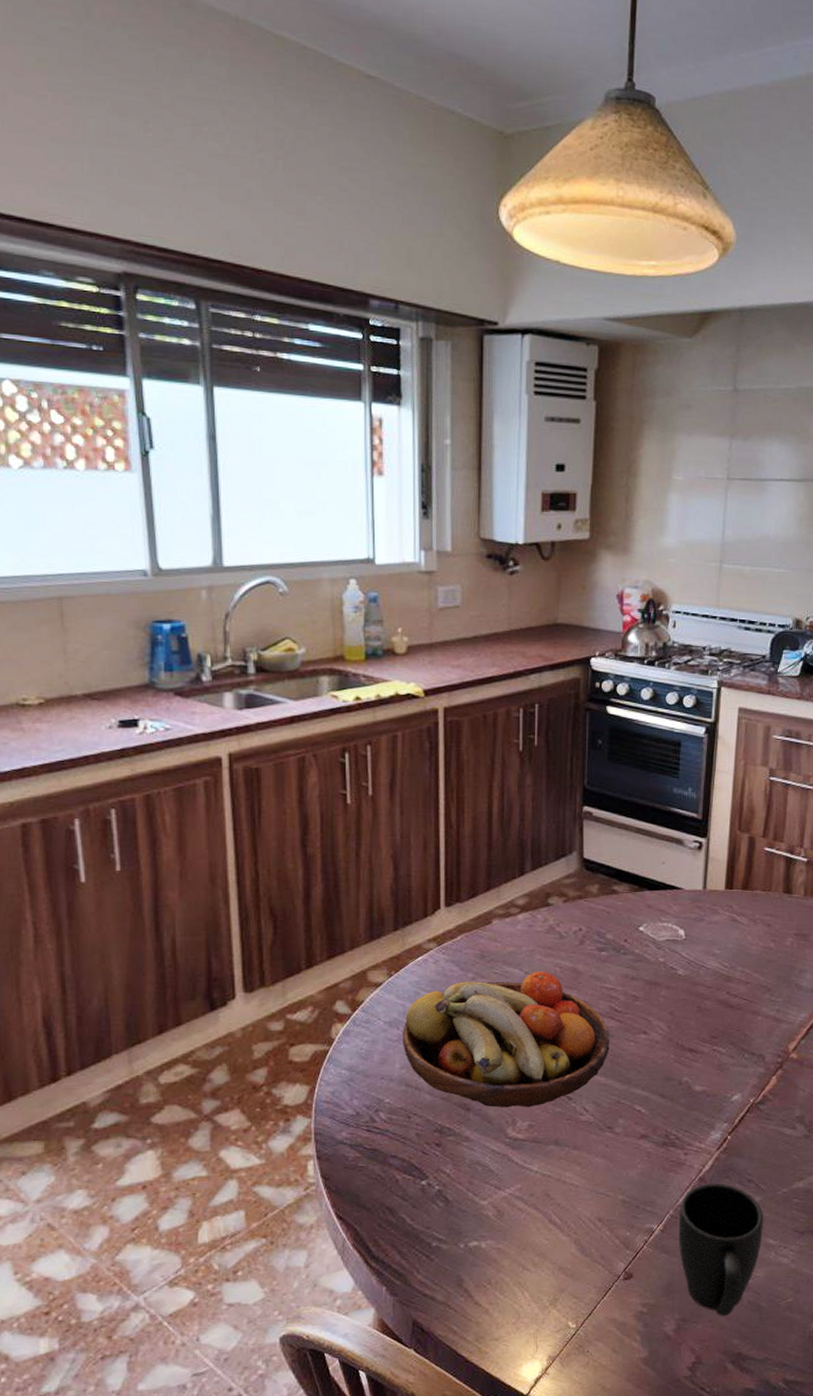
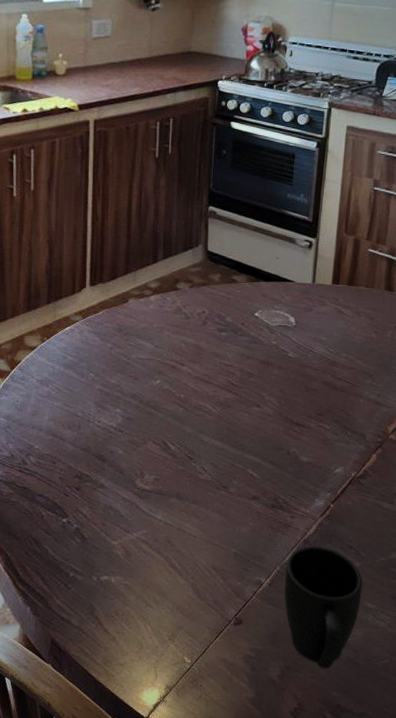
fruit bowl: present [402,971,610,1108] -> none [51,346,227,463]

